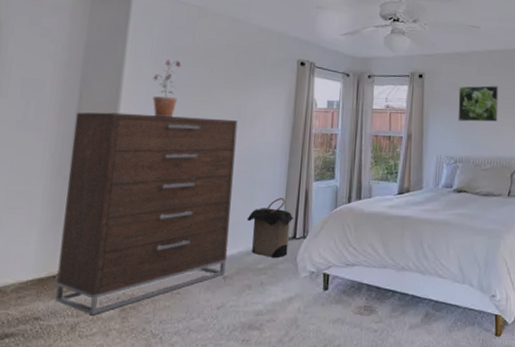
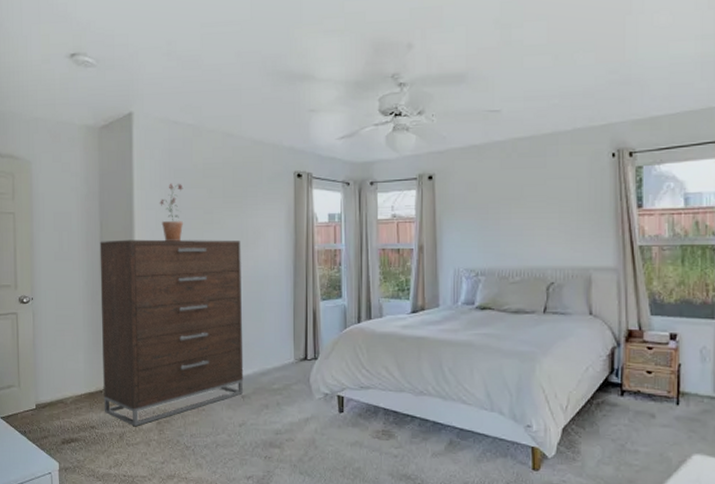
laundry hamper: present [247,198,294,257] -> none [258,319,304,378]
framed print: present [458,85,499,122] -> none [477,182,528,227]

